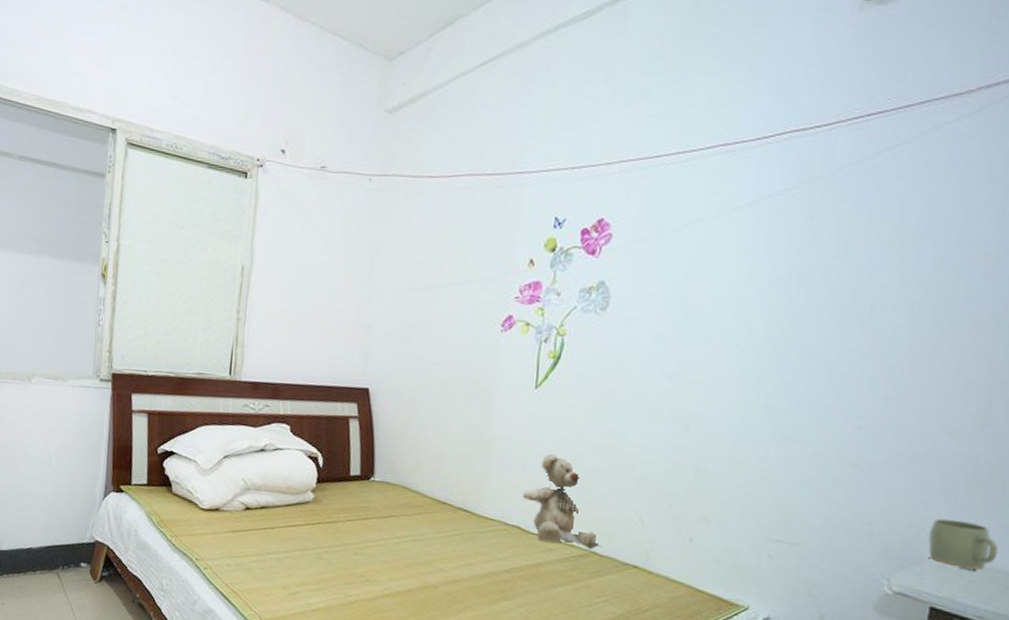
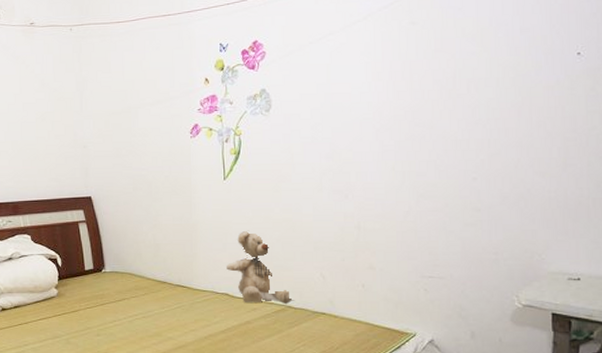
mug: present [928,519,998,570] -> none [541,242,593,279]

